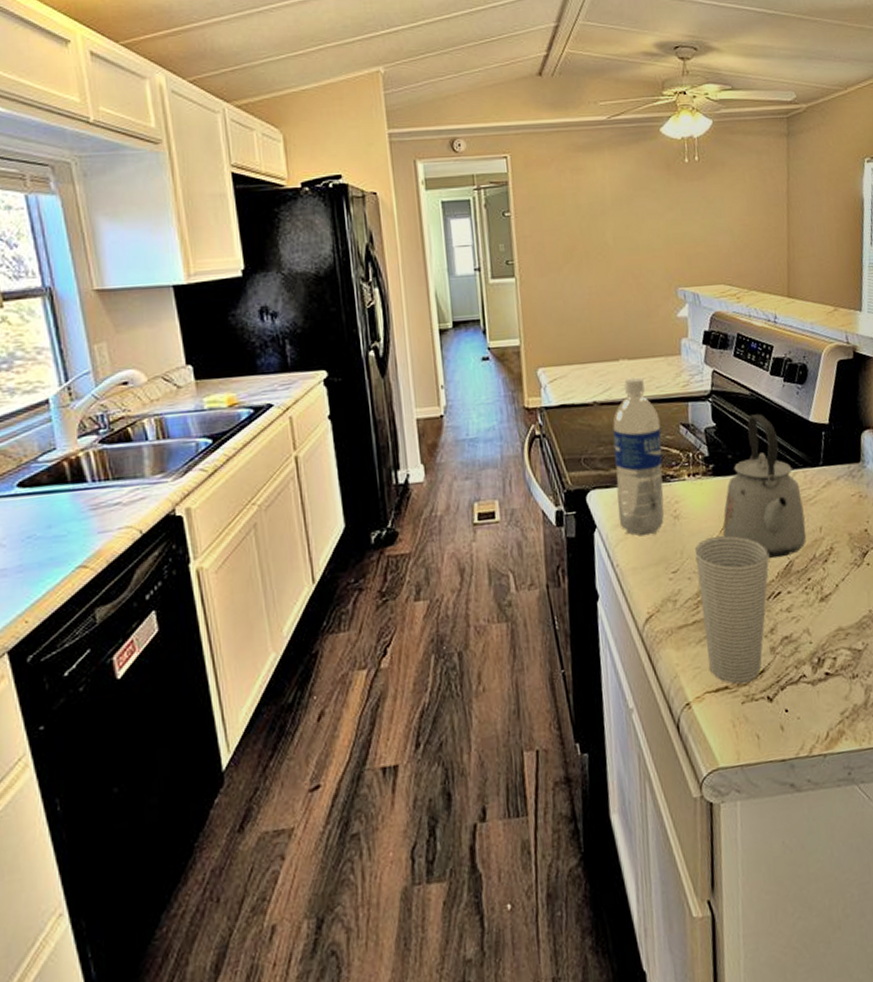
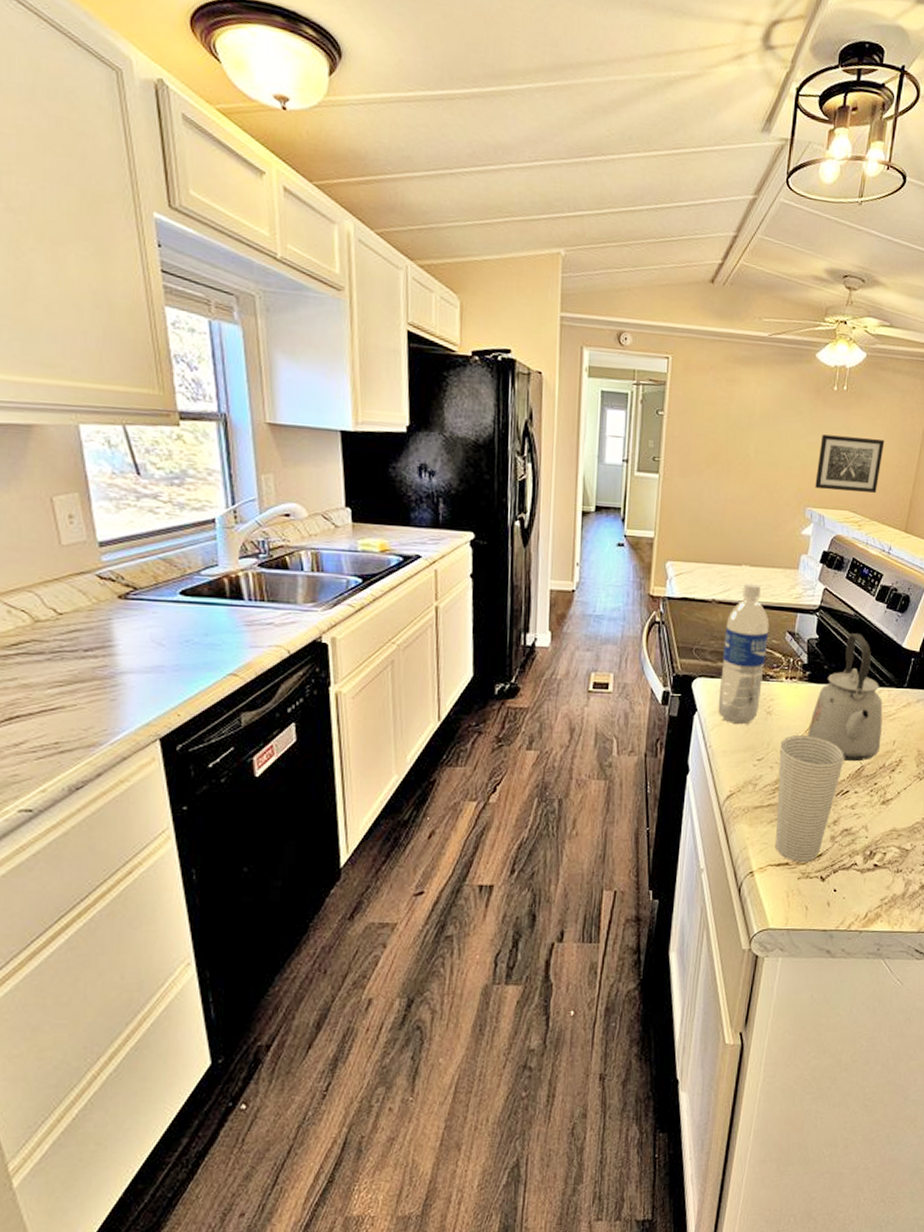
wall art: none [680,205,750,267] -> present [815,434,885,493]

